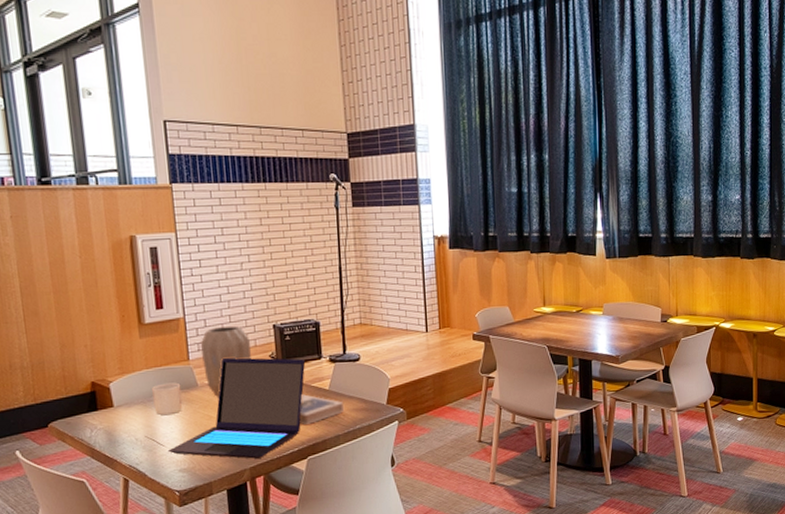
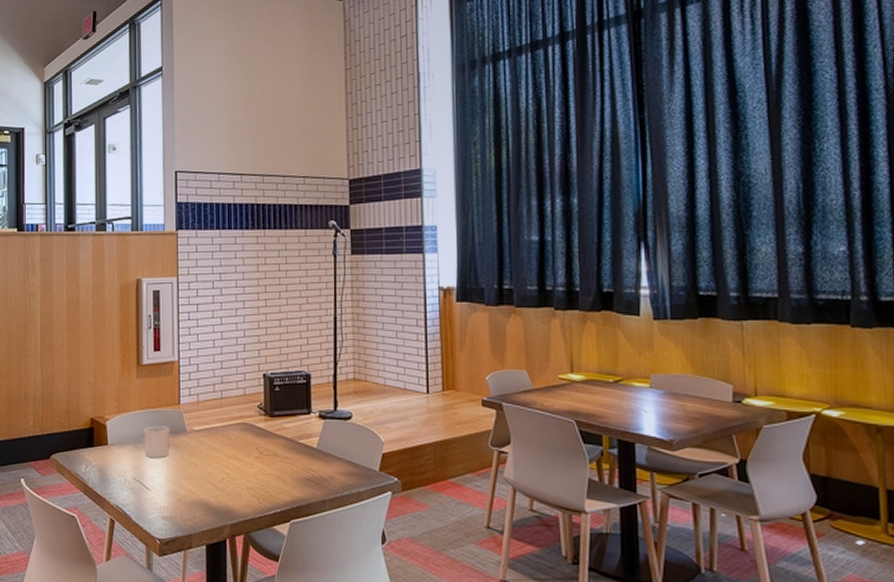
laptop: present [167,357,306,459] -> none [153,404,294,515]
vase: present [200,325,252,397] -> none [191,372,241,445]
hardback book: present [299,394,345,425] -> none [284,451,333,485]

